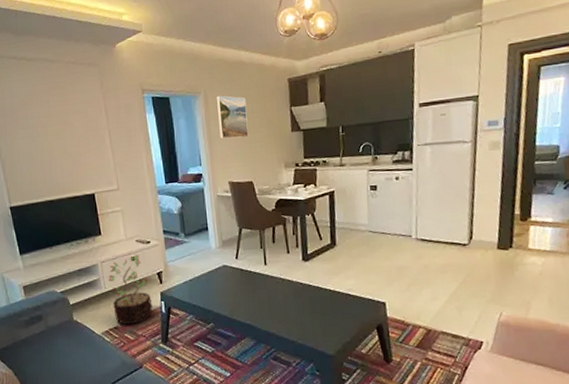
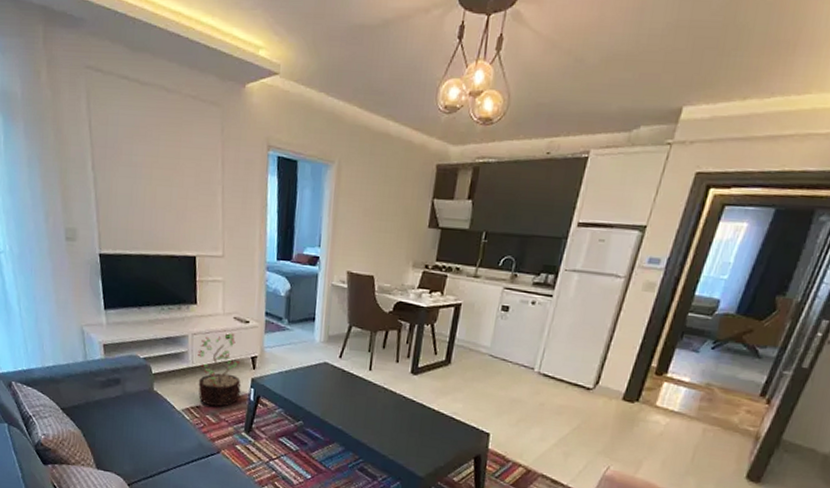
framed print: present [217,95,249,139] -> none [347,169,384,224]

